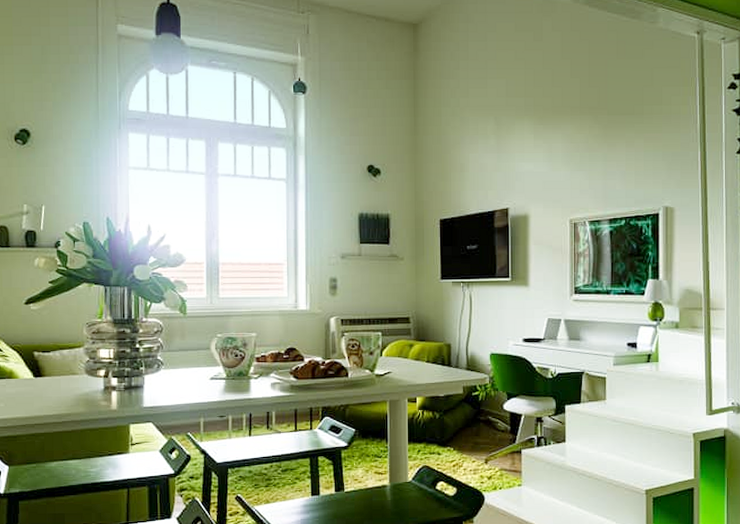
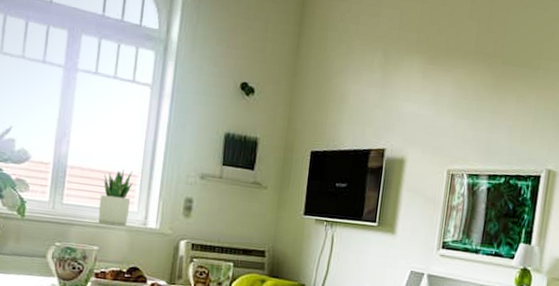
planter: none [252,259,280,312] -> present [98,169,133,227]

